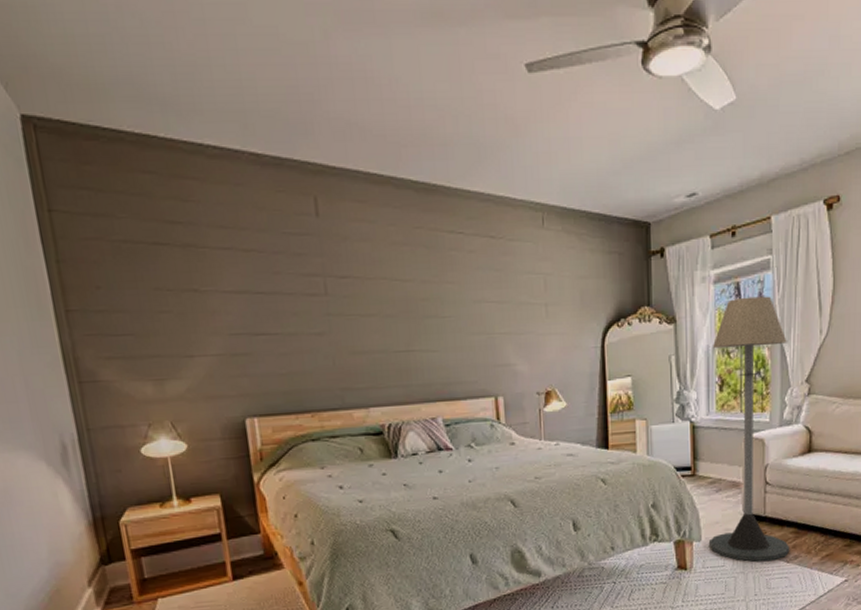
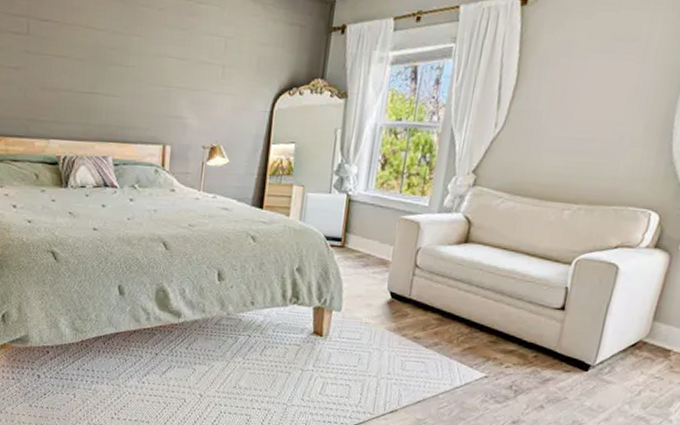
floor lamp: present [710,296,790,562] -> none [348,81,459,344]

